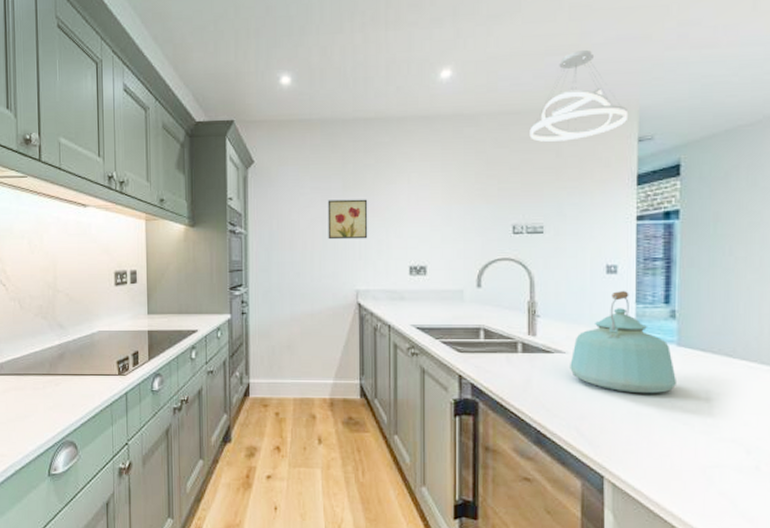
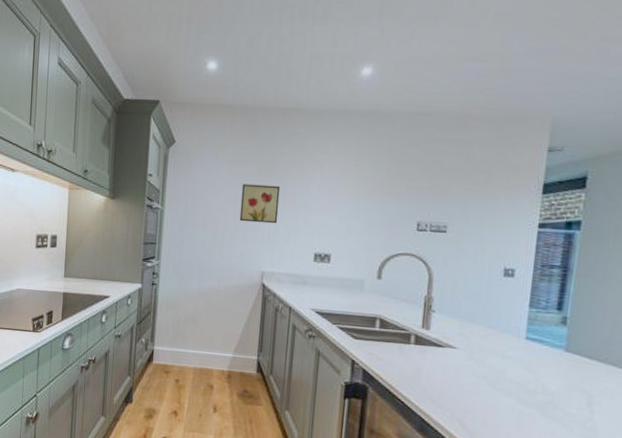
pendant light: present [529,50,629,142] -> none [442,59,542,146]
kettle: present [570,290,678,394] -> none [459,293,562,395]

